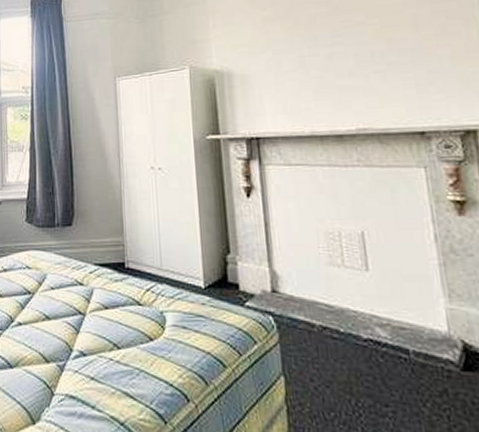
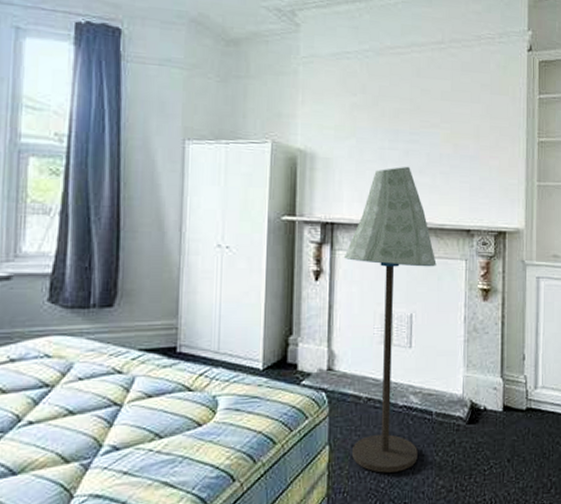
floor lamp: none [274,70,398,420] -> present [343,166,437,473]

